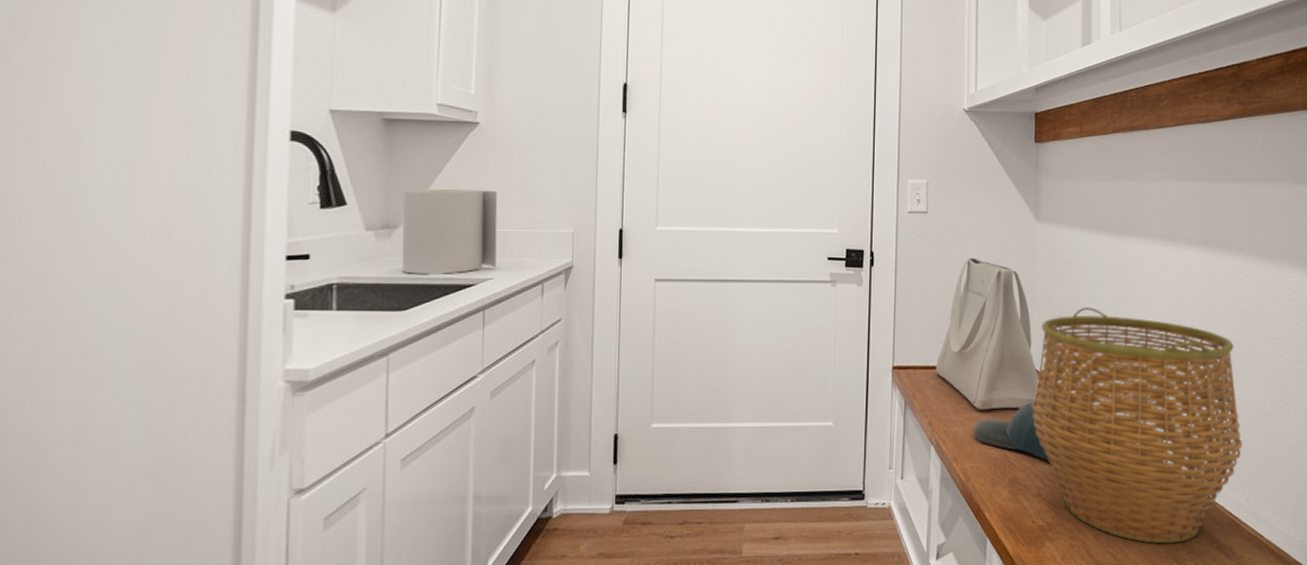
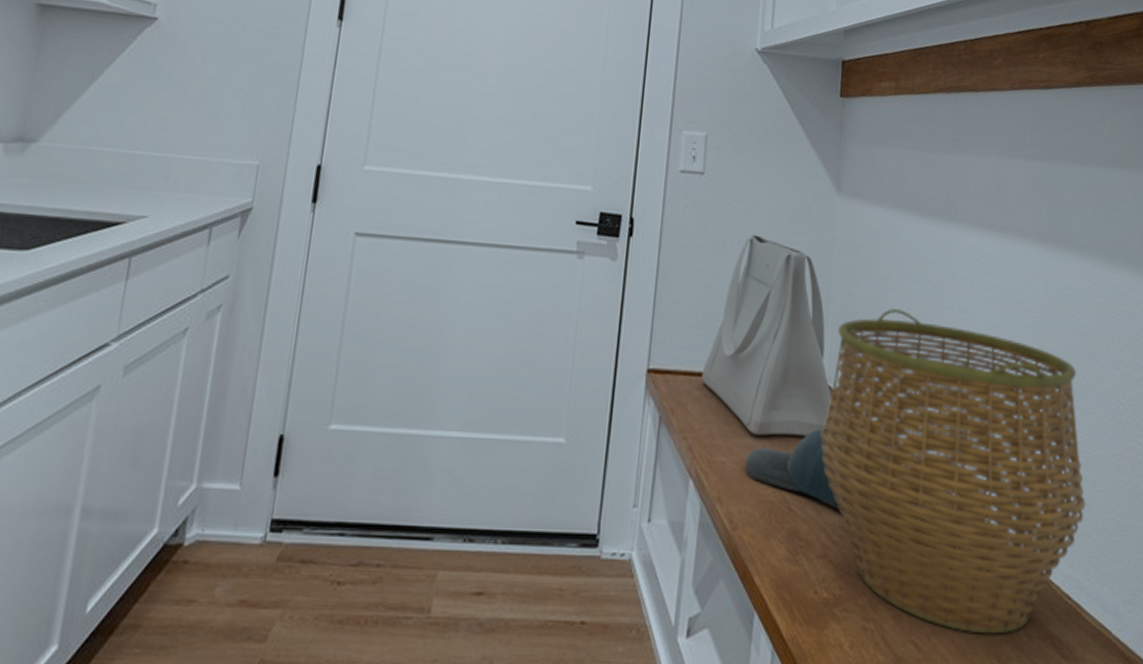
paper towel roll: present [402,188,498,274] -> none [31,94,168,207]

